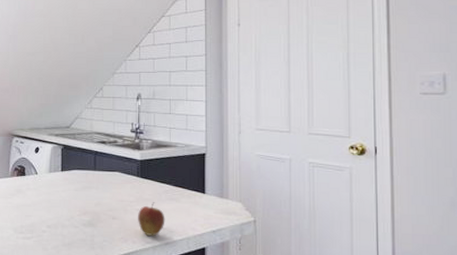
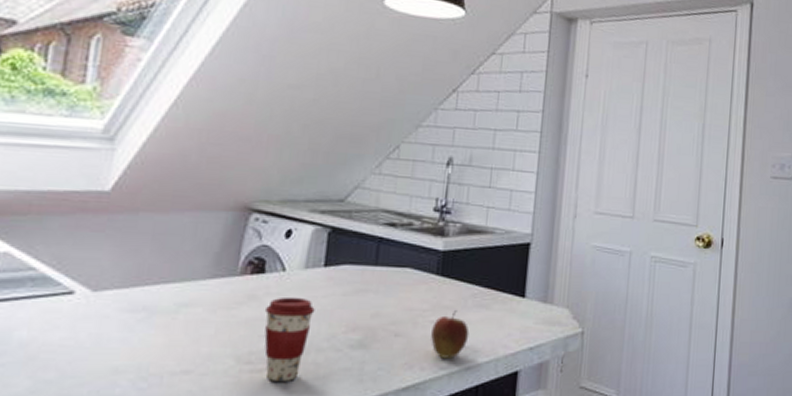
coffee cup: none [27,191,58,247] -> present [264,296,315,383]

